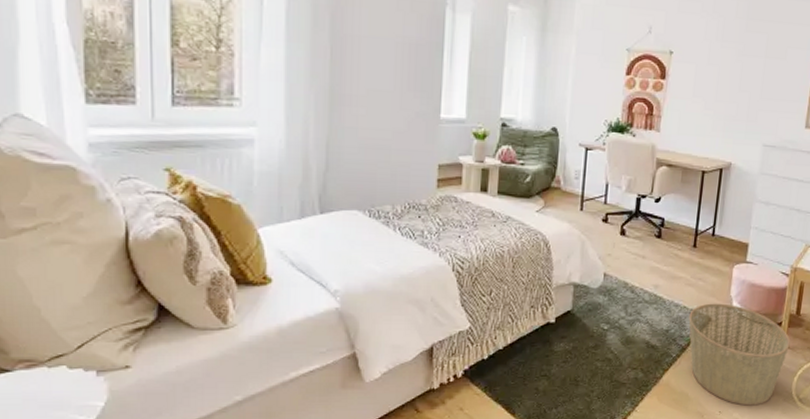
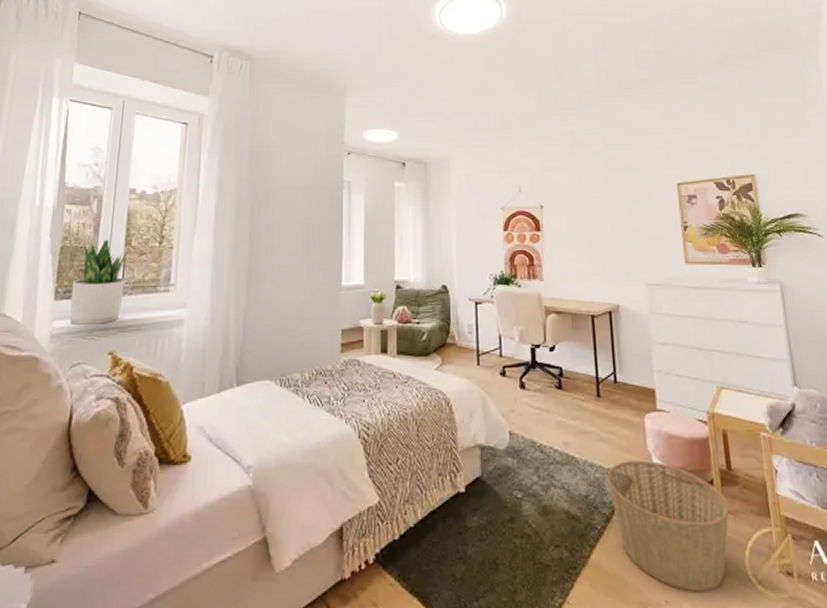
planter: none [106,36,181,137] -> present [69,239,132,326]

